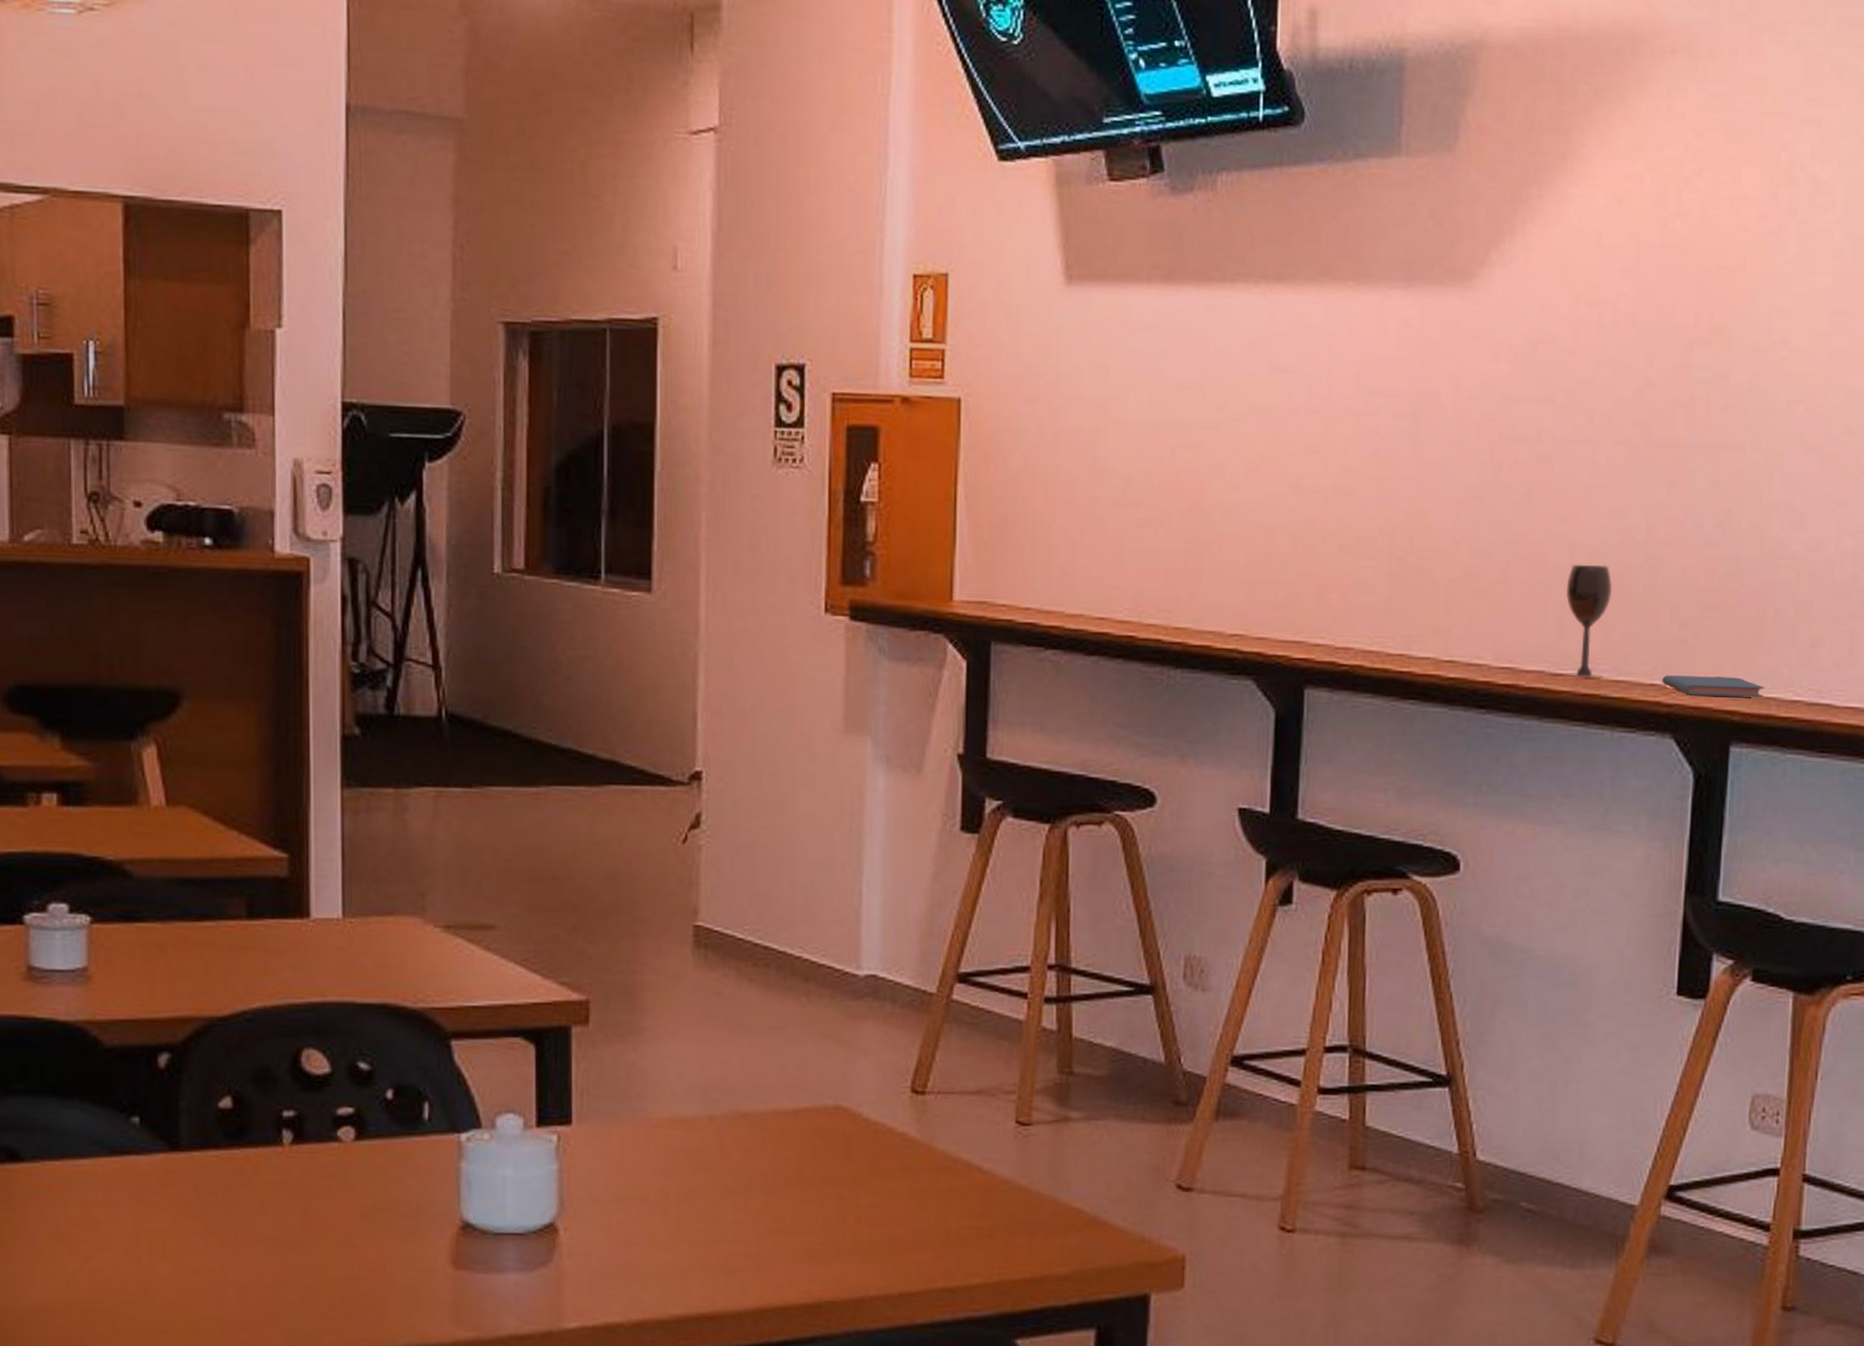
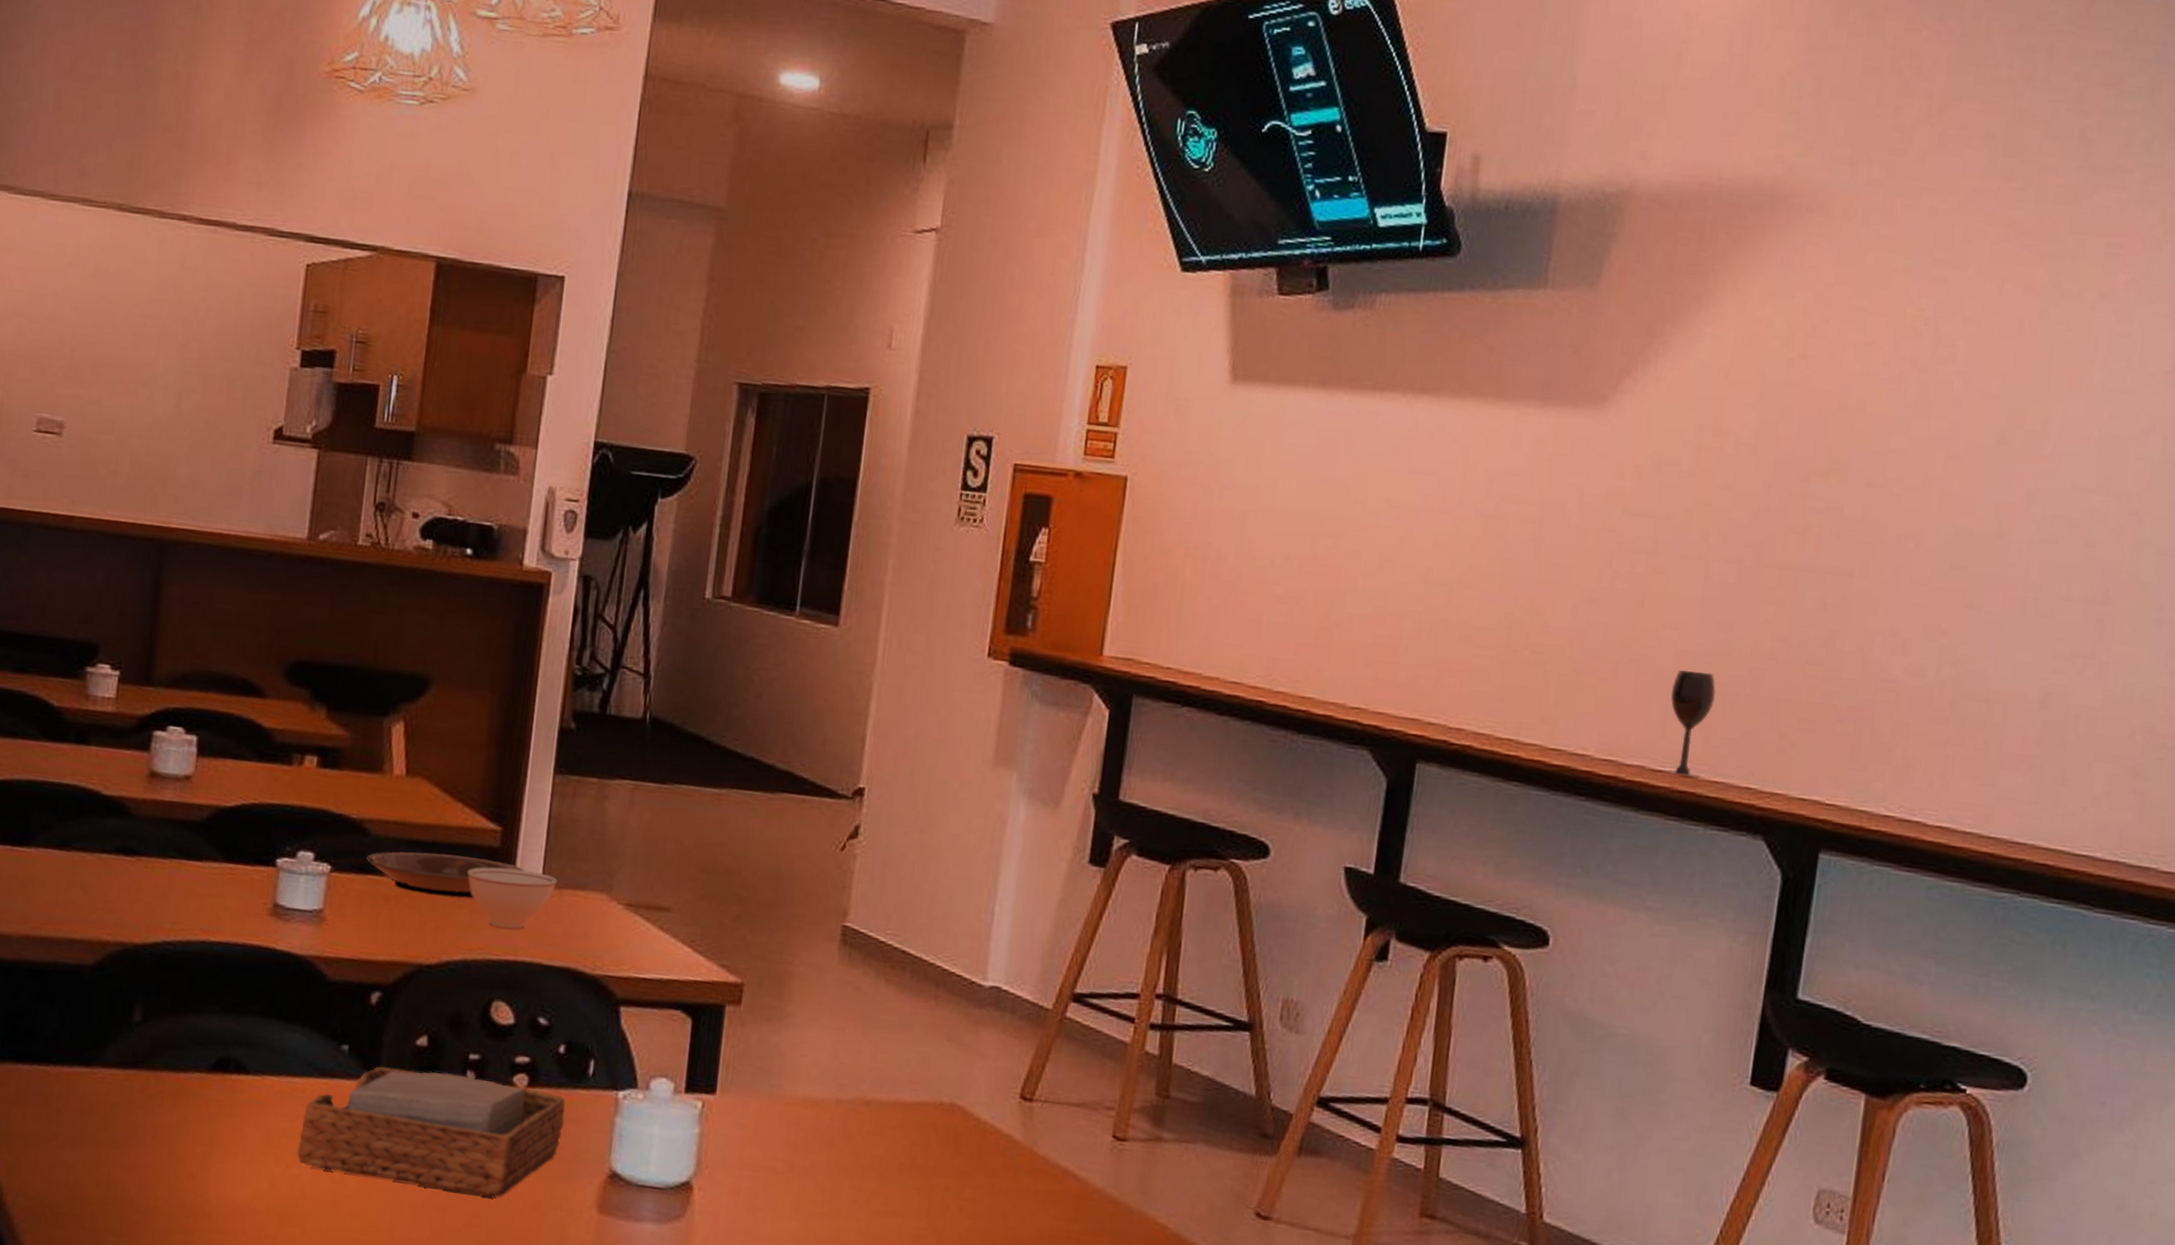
napkin holder: none [94,1134,403,1266] -> present [297,1066,566,1197]
plate: none [131,890,322,939] -> present [366,851,525,898]
bowl: none [253,899,361,968] -> present [467,867,558,930]
book: present [1662,675,1765,698] -> none [1757,780,1857,810]

